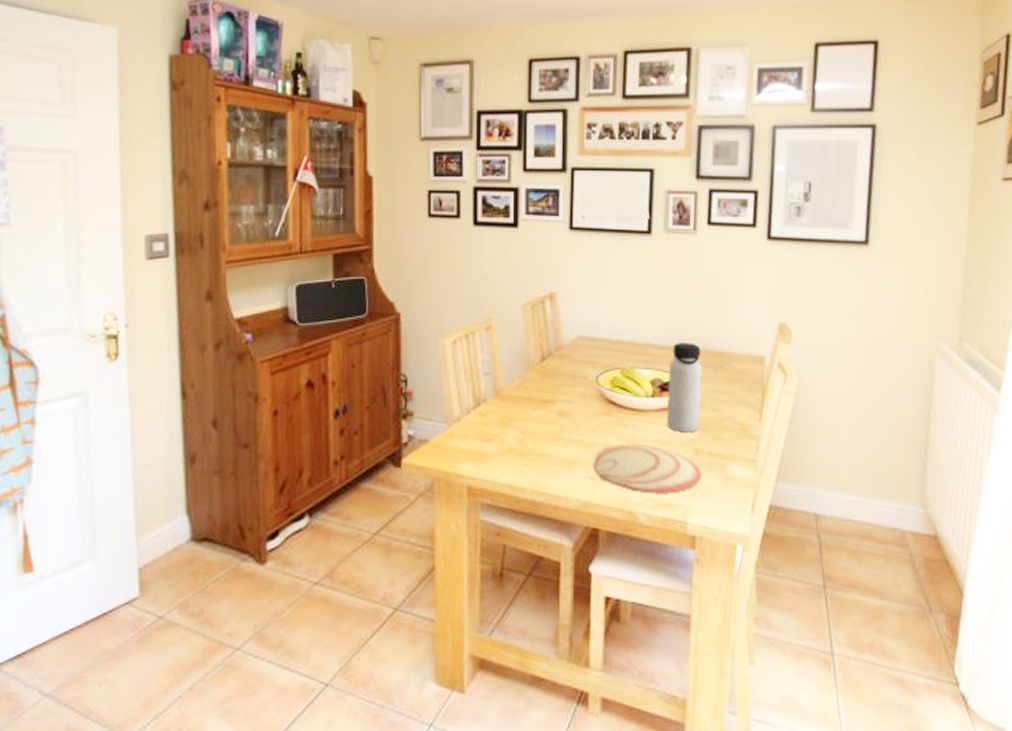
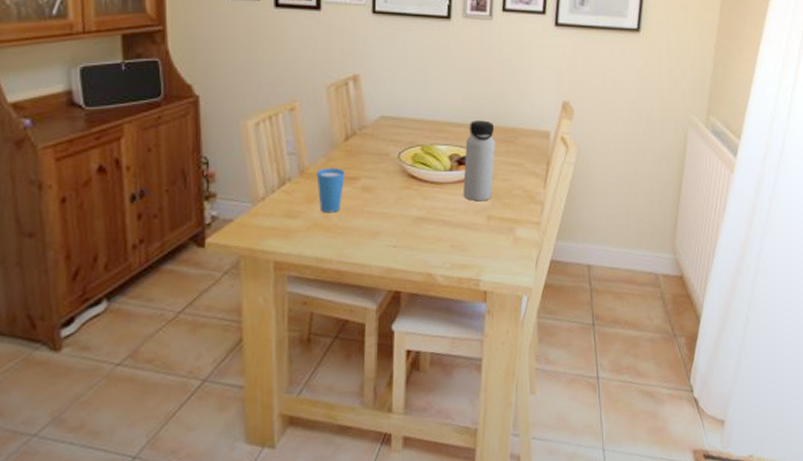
cup: none [511,389,541,438] -> present [316,167,345,213]
plate: present [593,444,702,494] -> none [396,213,493,257]

